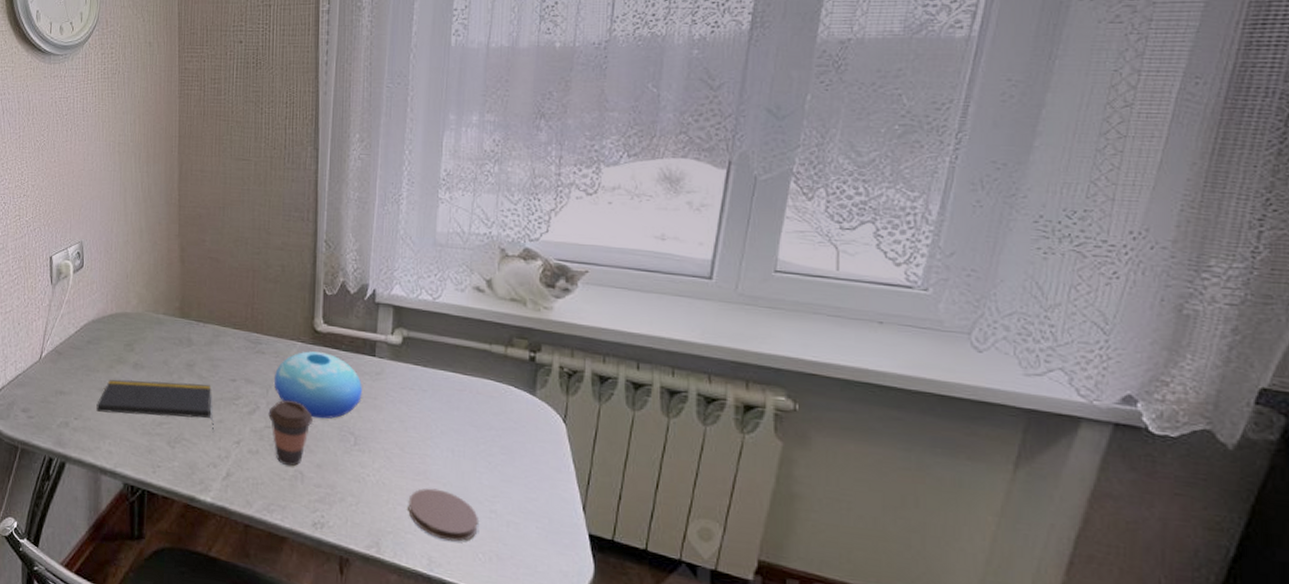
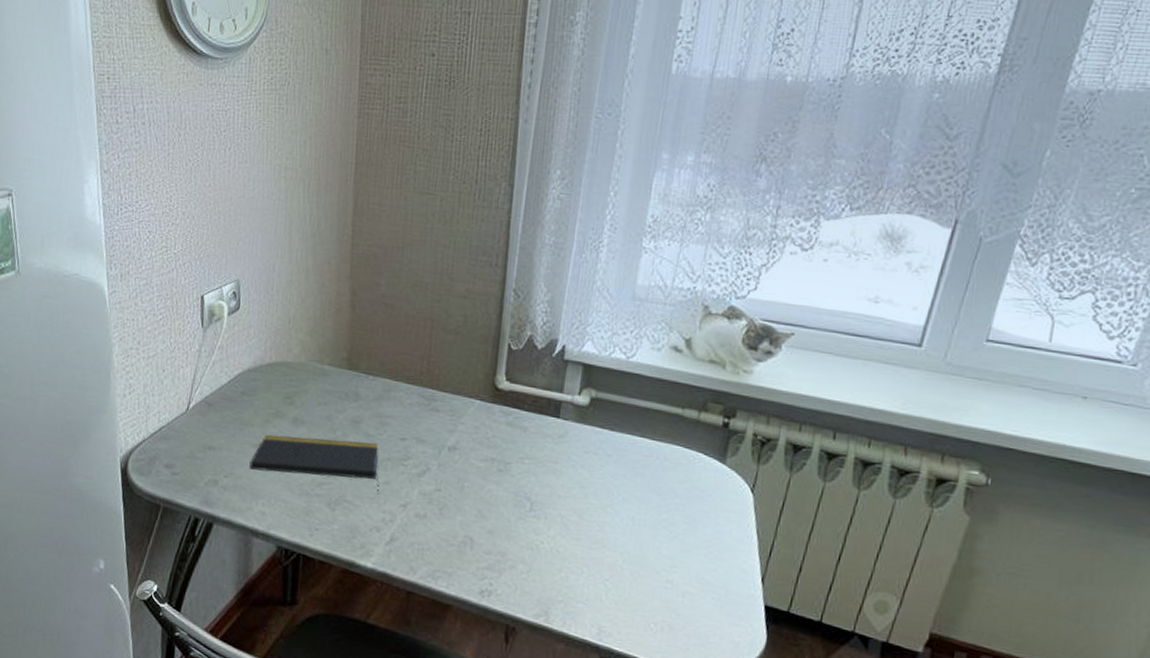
coffee cup: present [268,400,313,467] -> none [439,461,487,532]
bowl: present [273,351,362,419] -> none [447,410,543,483]
coaster: present [408,488,480,542] -> none [581,556,655,612]

